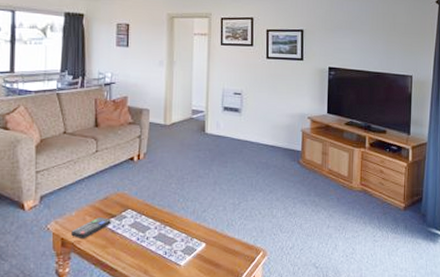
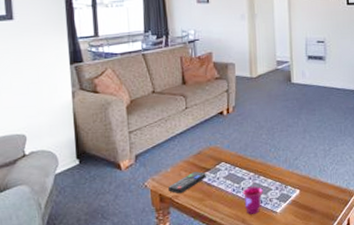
mug: none [146,237,168,265] -> present [242,186,263,214]

